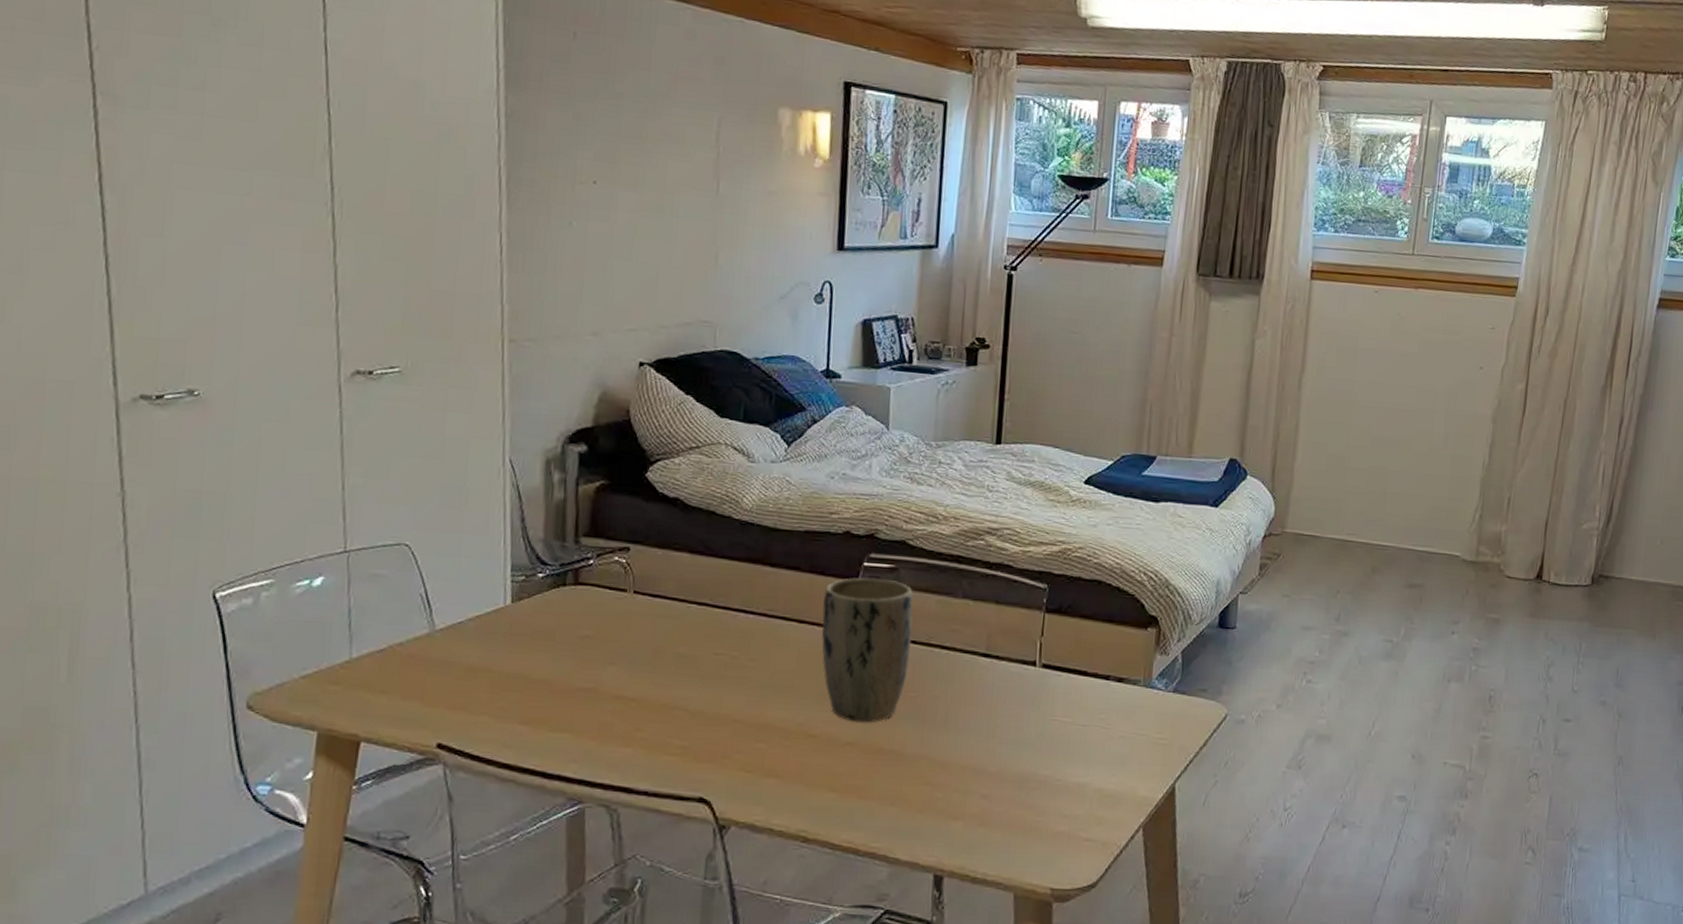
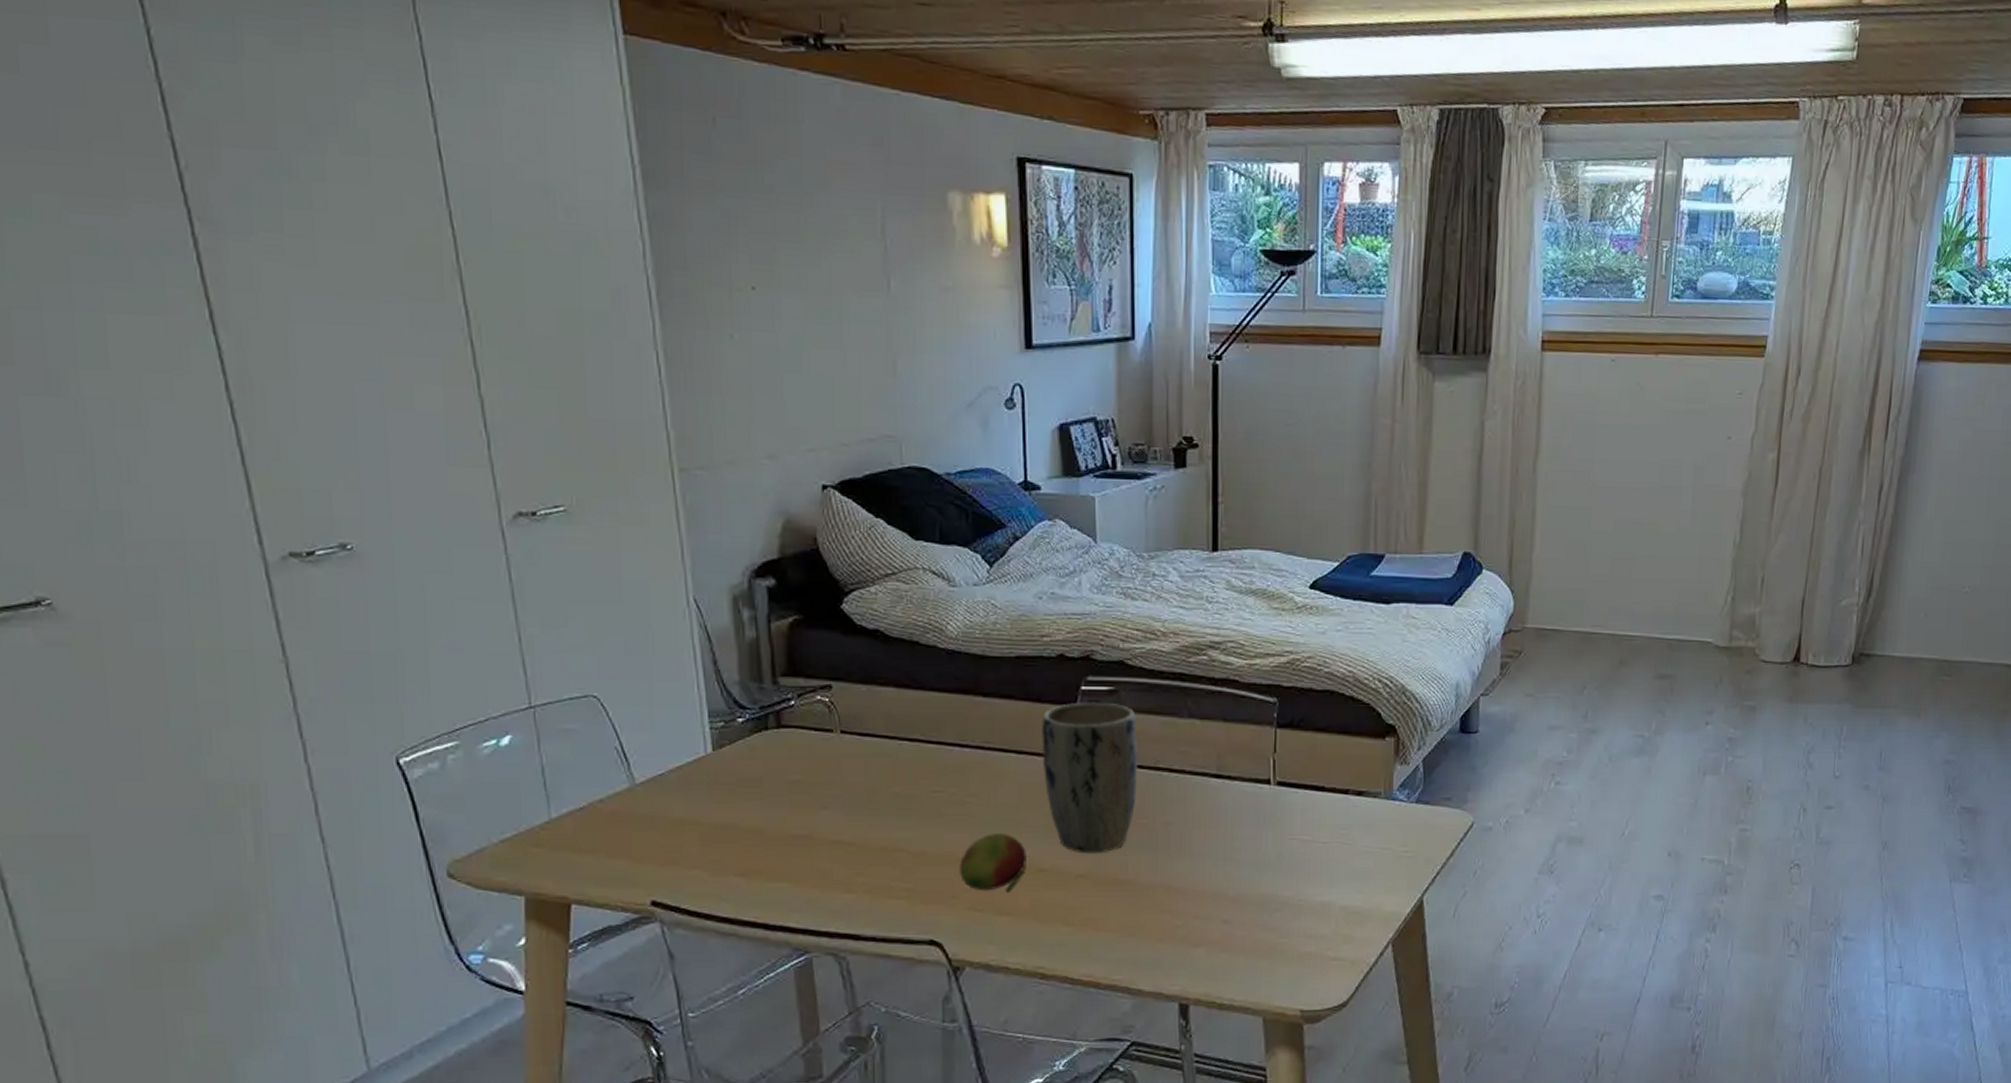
fruit: none [734,697,799,756] -> present [960,833,1027,893]

